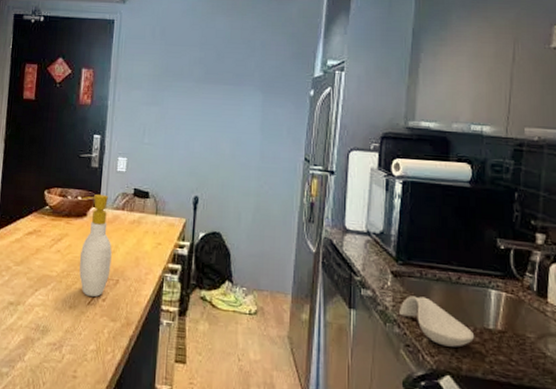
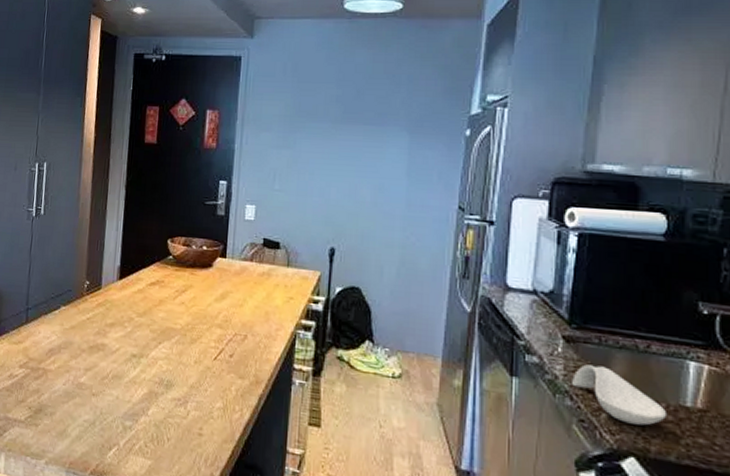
soap bottle: present [79,194,112,297] -> none [205,244,240,352]

